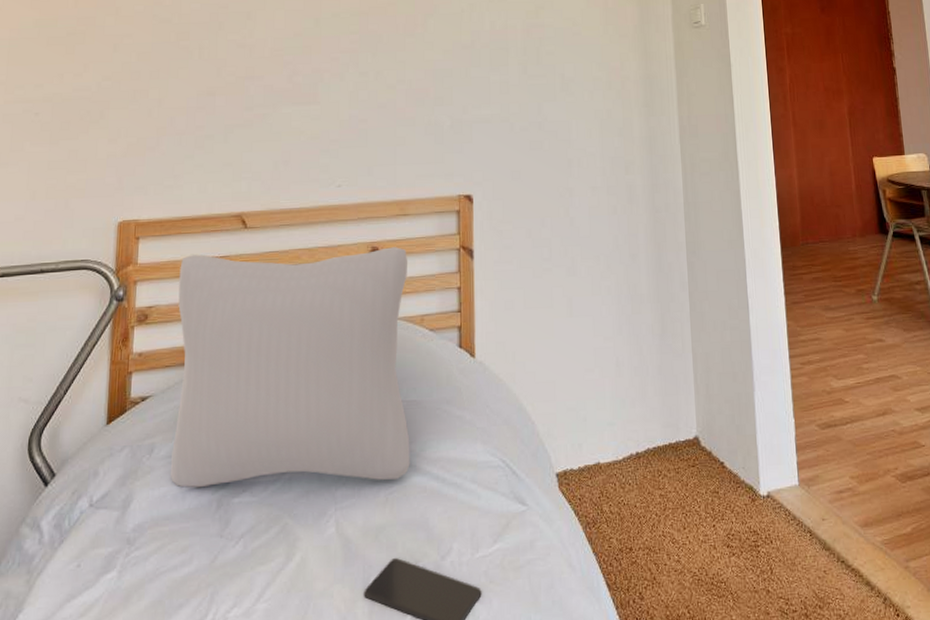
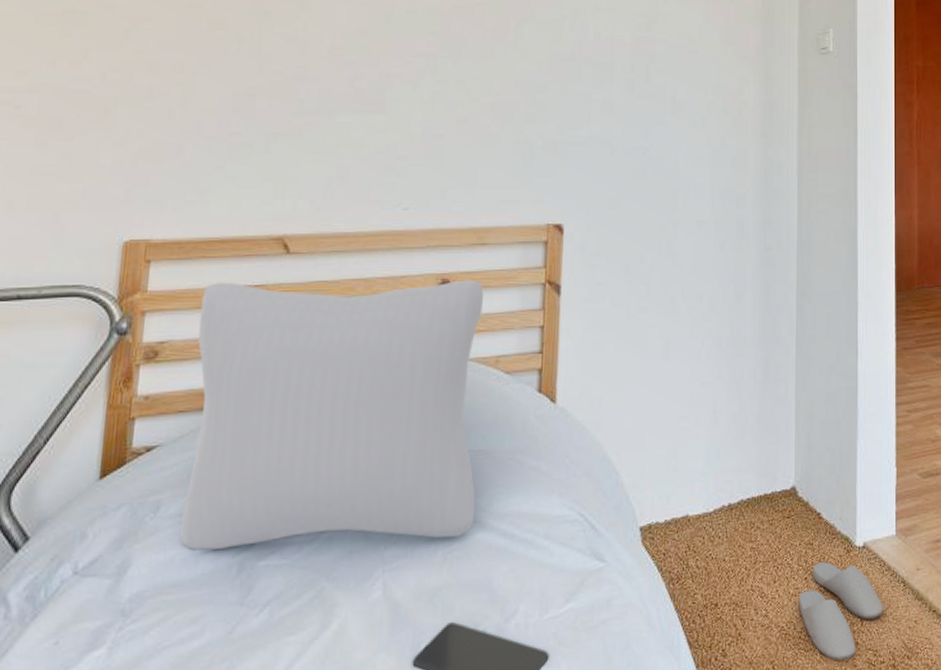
slippers: none [708,510,793,608] -> present [798,562,884,661]

